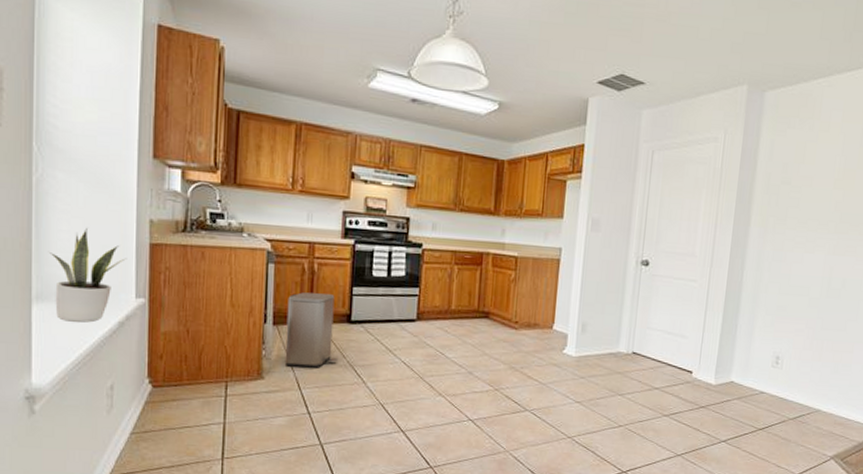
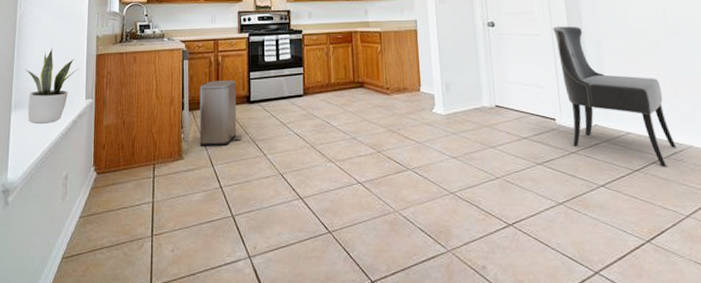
dining chair: none [703,273,807,428] -> present [553,26,677,167]

